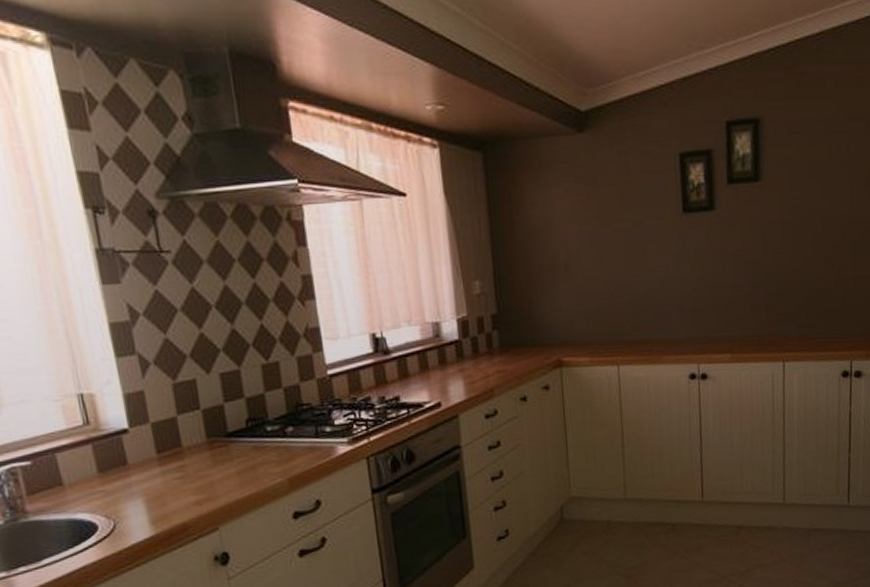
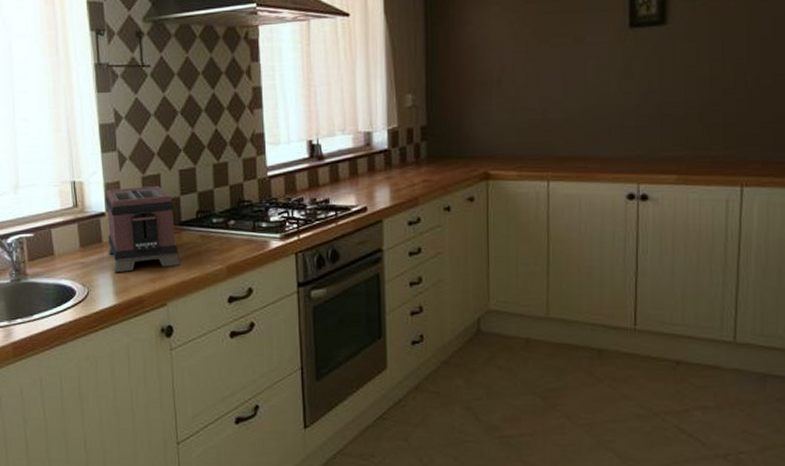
toaster: none [126,392,231,499] -> present [106,185,180,273]

